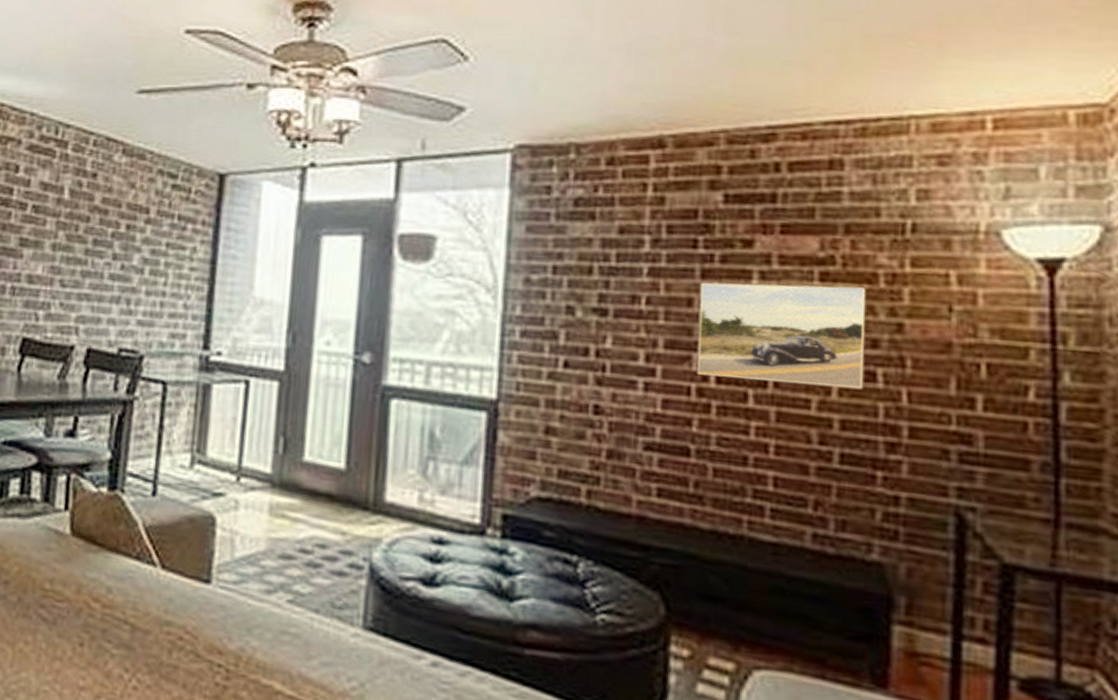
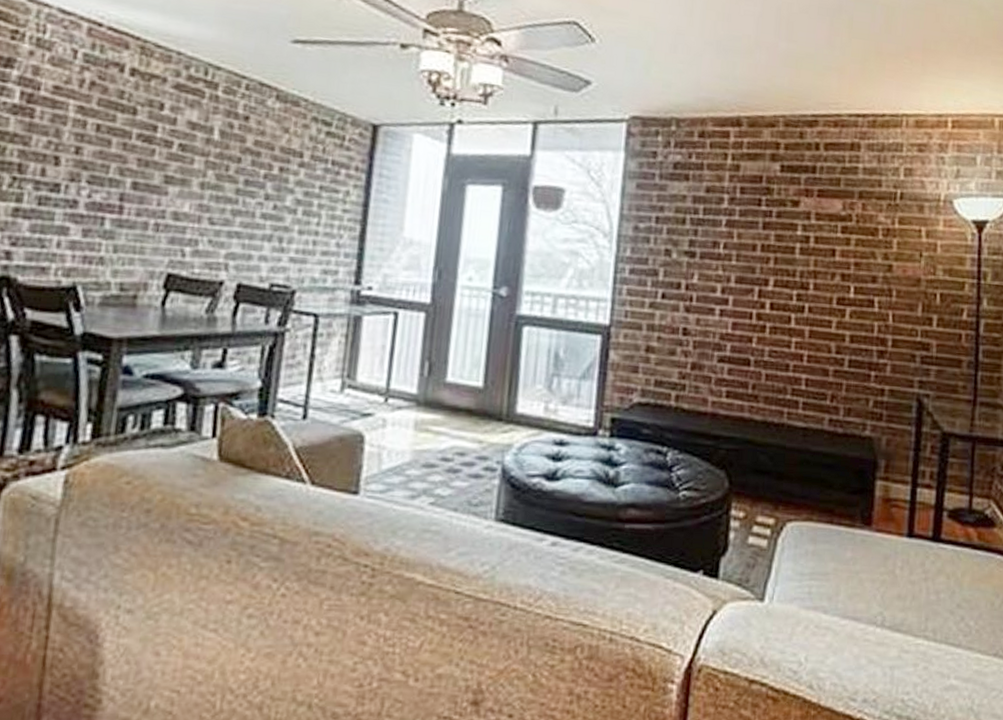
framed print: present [696,282,867,390] -> none [757,232,871,313]

